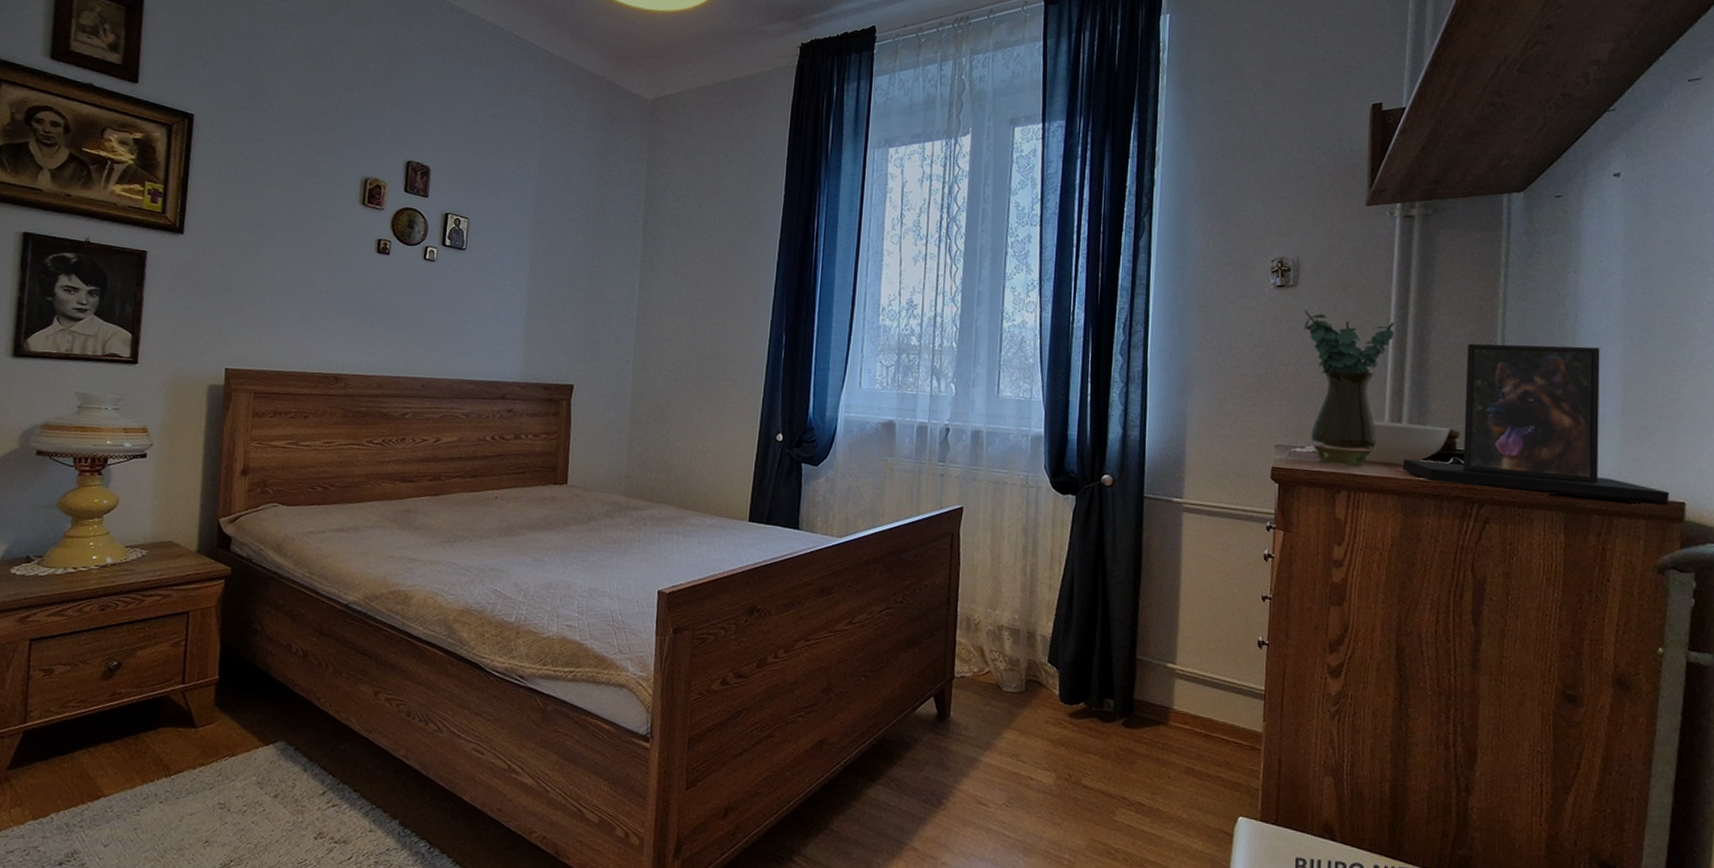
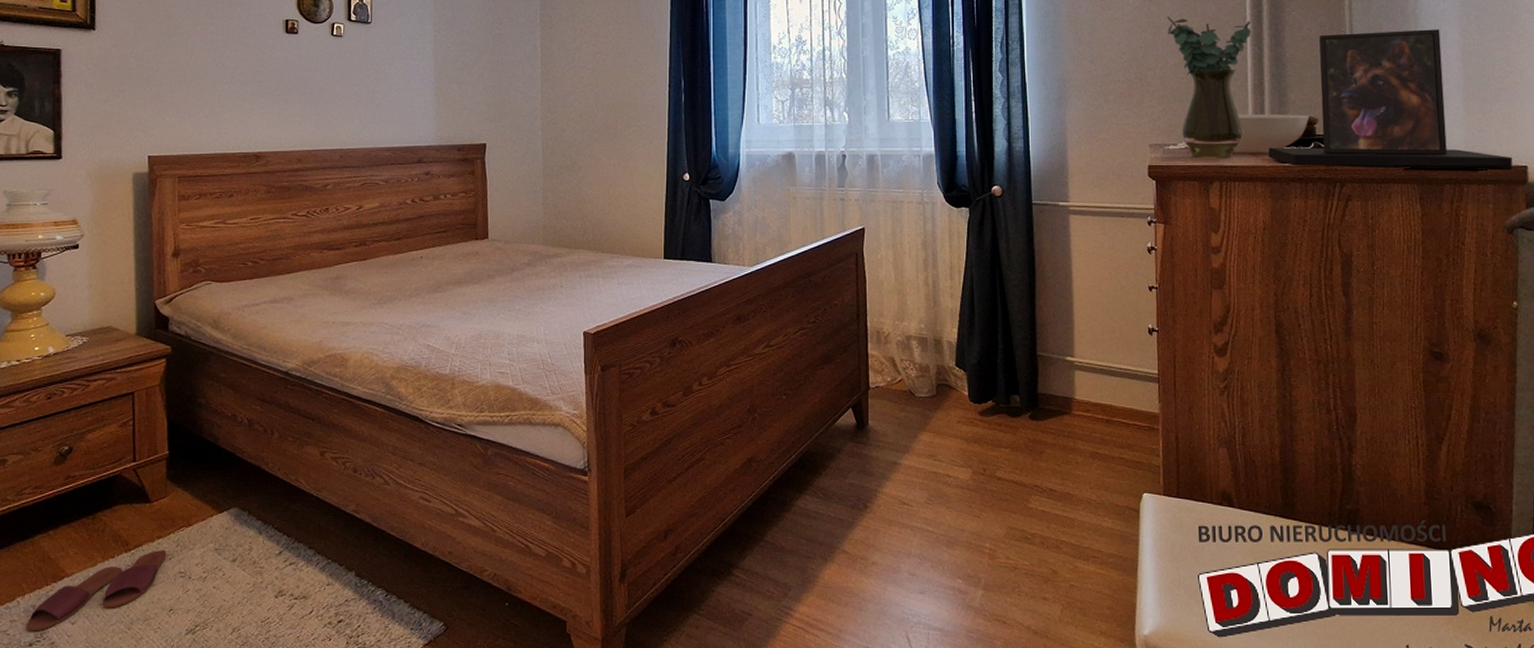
slippers: none [58,778,208,851] -> present [27,550,167,632]

